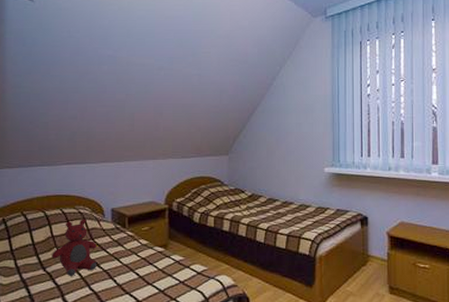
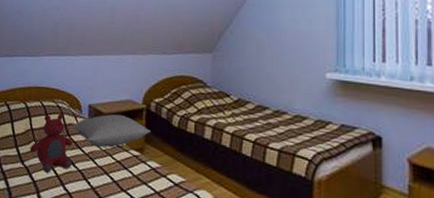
pillow: none [95,216,173,246] -> present [72,114,150,148]

